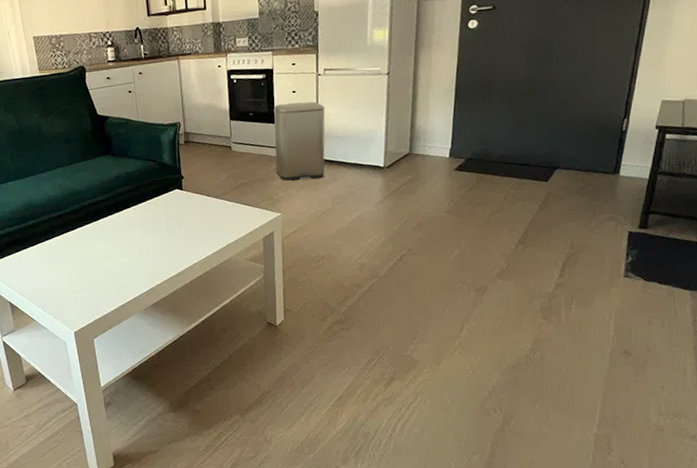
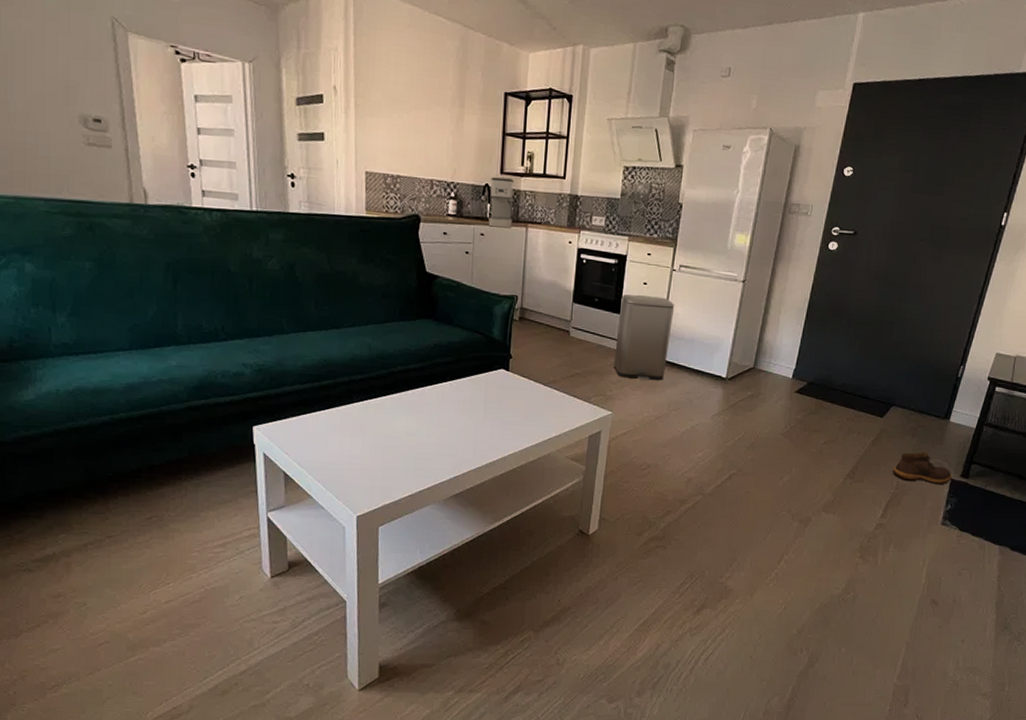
coffee maker: none [140,19,168,65] -> present [488,177,518,228]
boot: none [565,208,630,240] -> present [892,452,953,484]

